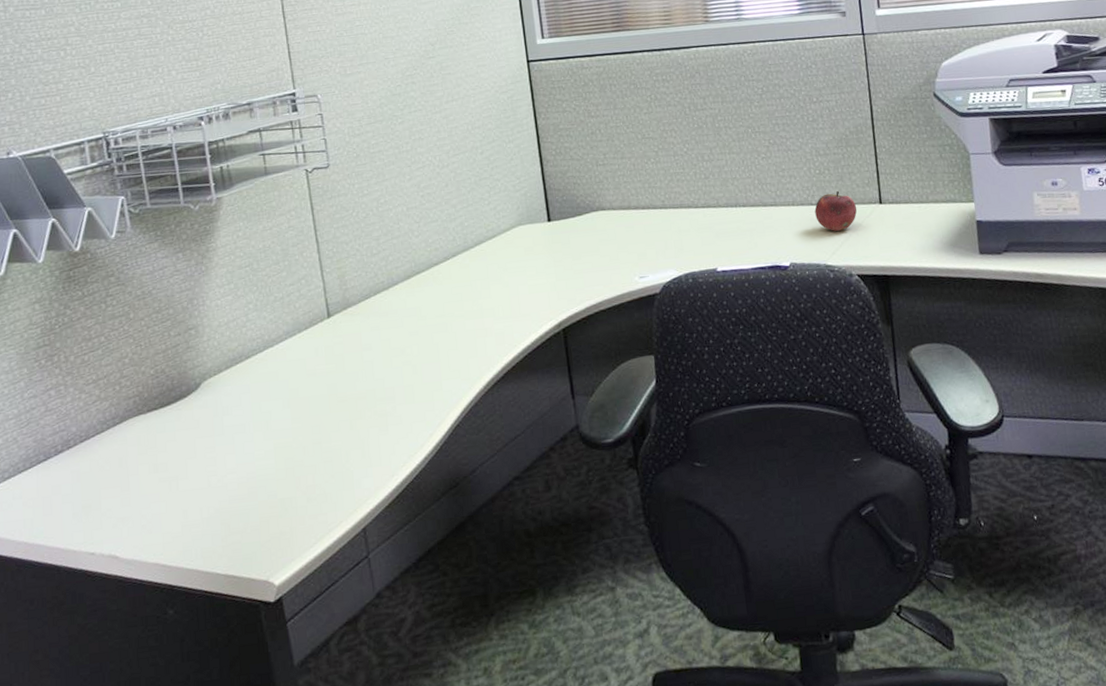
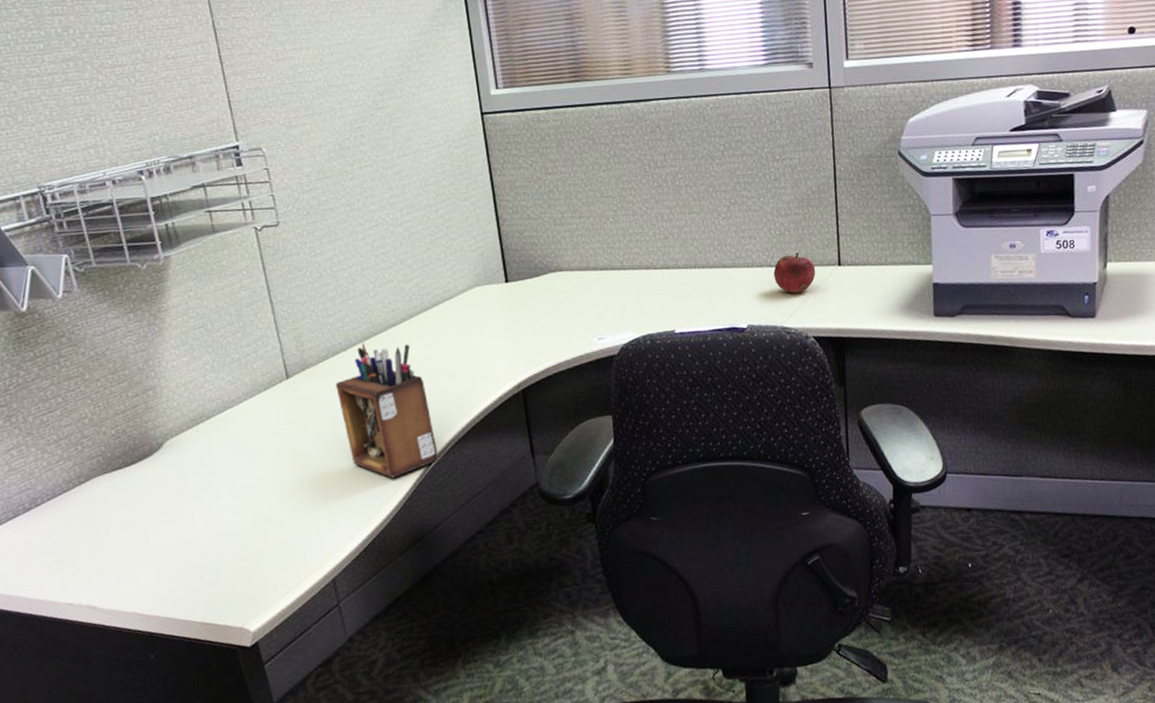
desk organizer: none [376,281,477,420] -> present [335,342,439,478]

